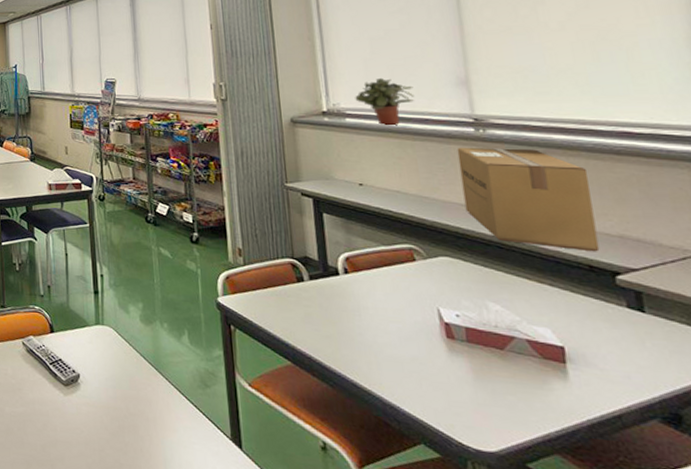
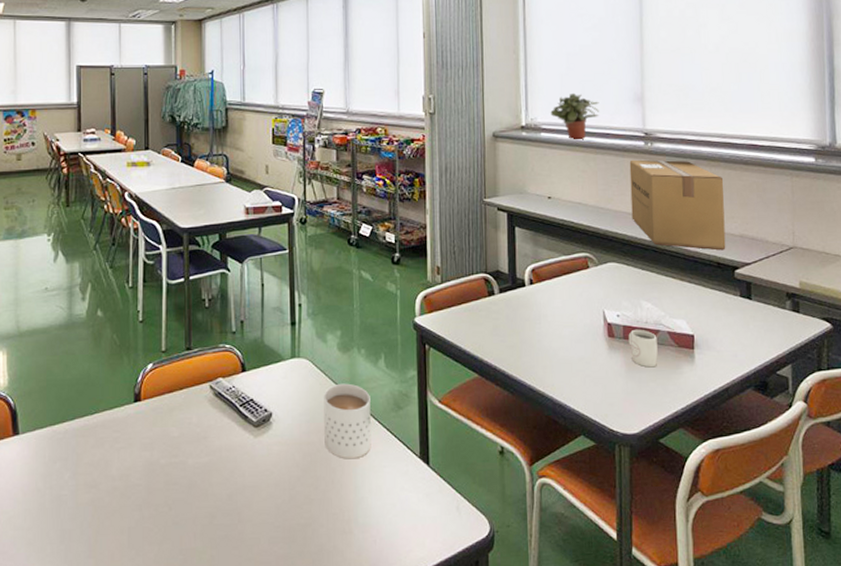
mug: none [128,354,179,431] -> present [324,383,371,459]
mug: none [473,332,516,379] -> present [628,329,658,368]

